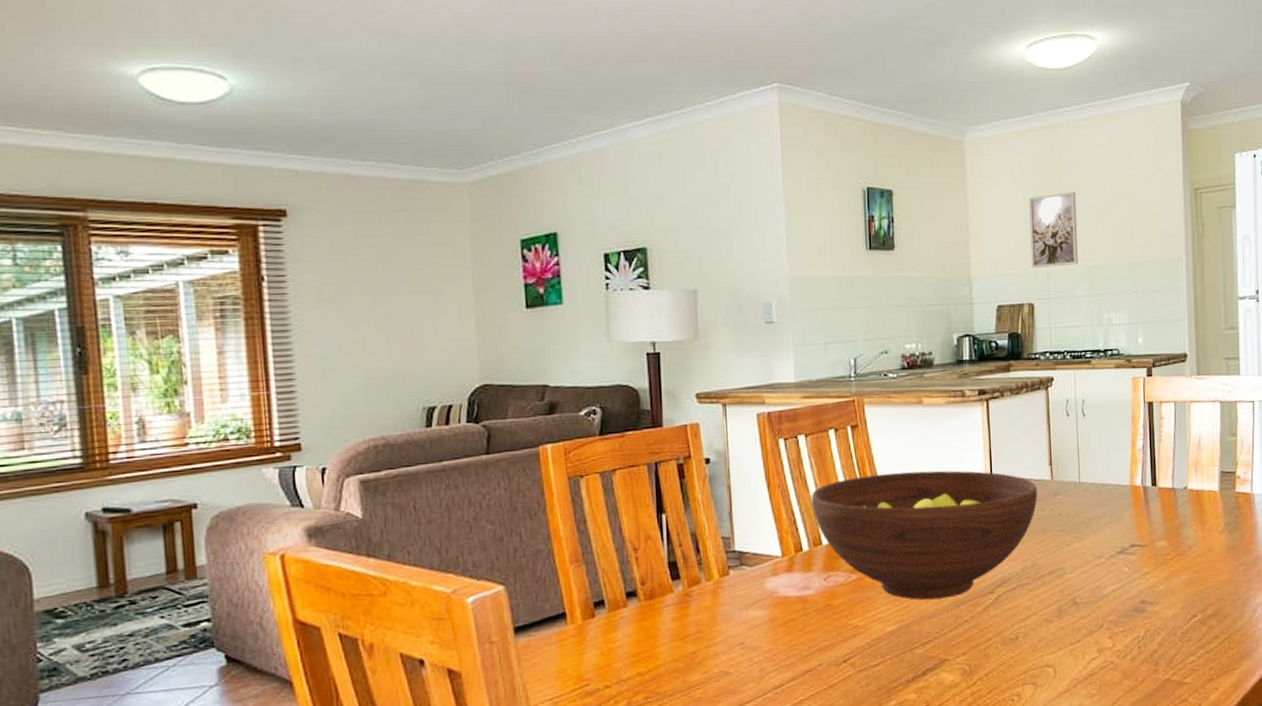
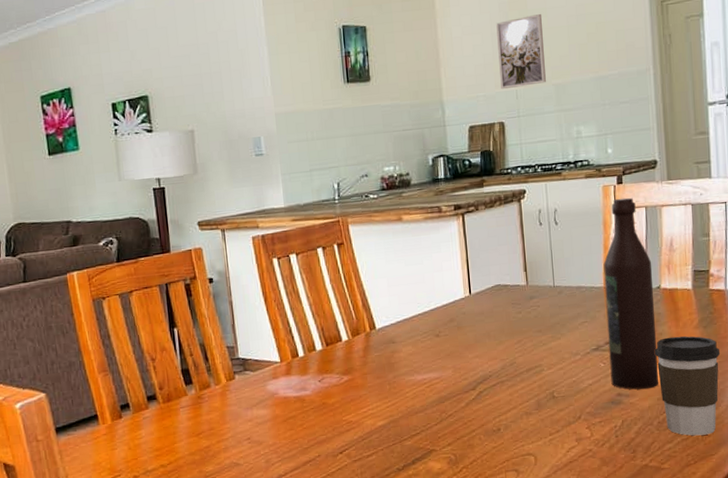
fruit bowl: present [811,470,1037,600] -> none [304,279,514,398]
wine bottle: none [1131,391,1183,597] -> present [603,198,658,390]
coffee cup: none [1179,540,1245,649] -> present [654,336,721,436]

